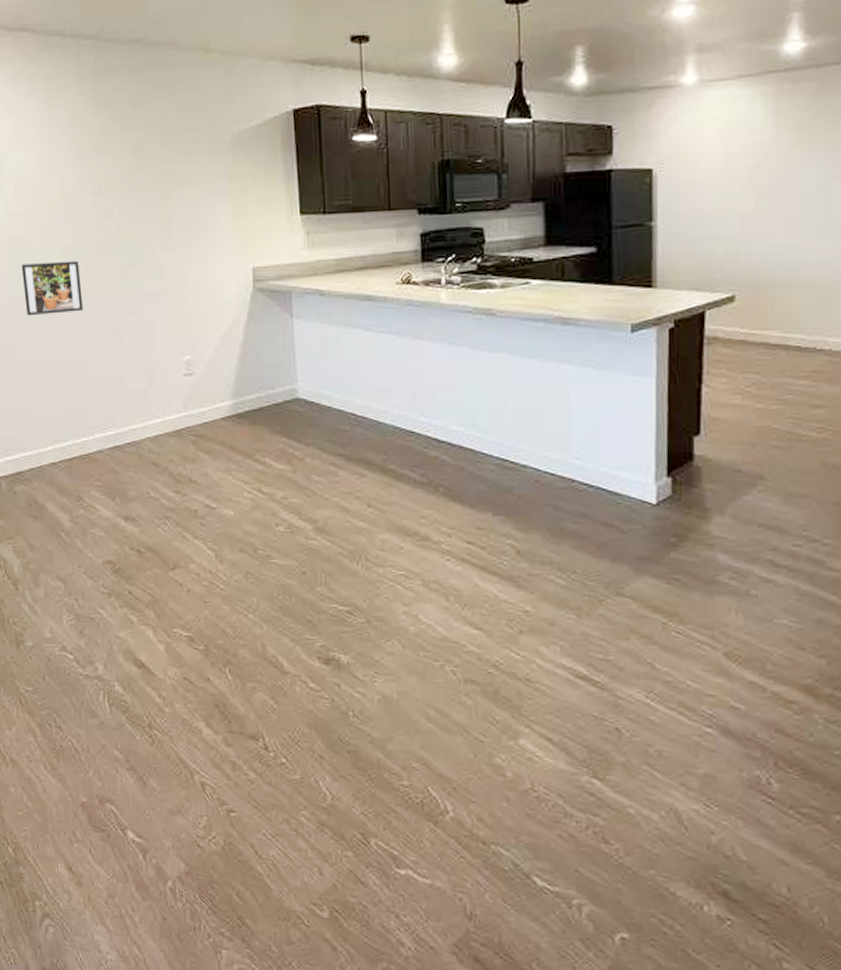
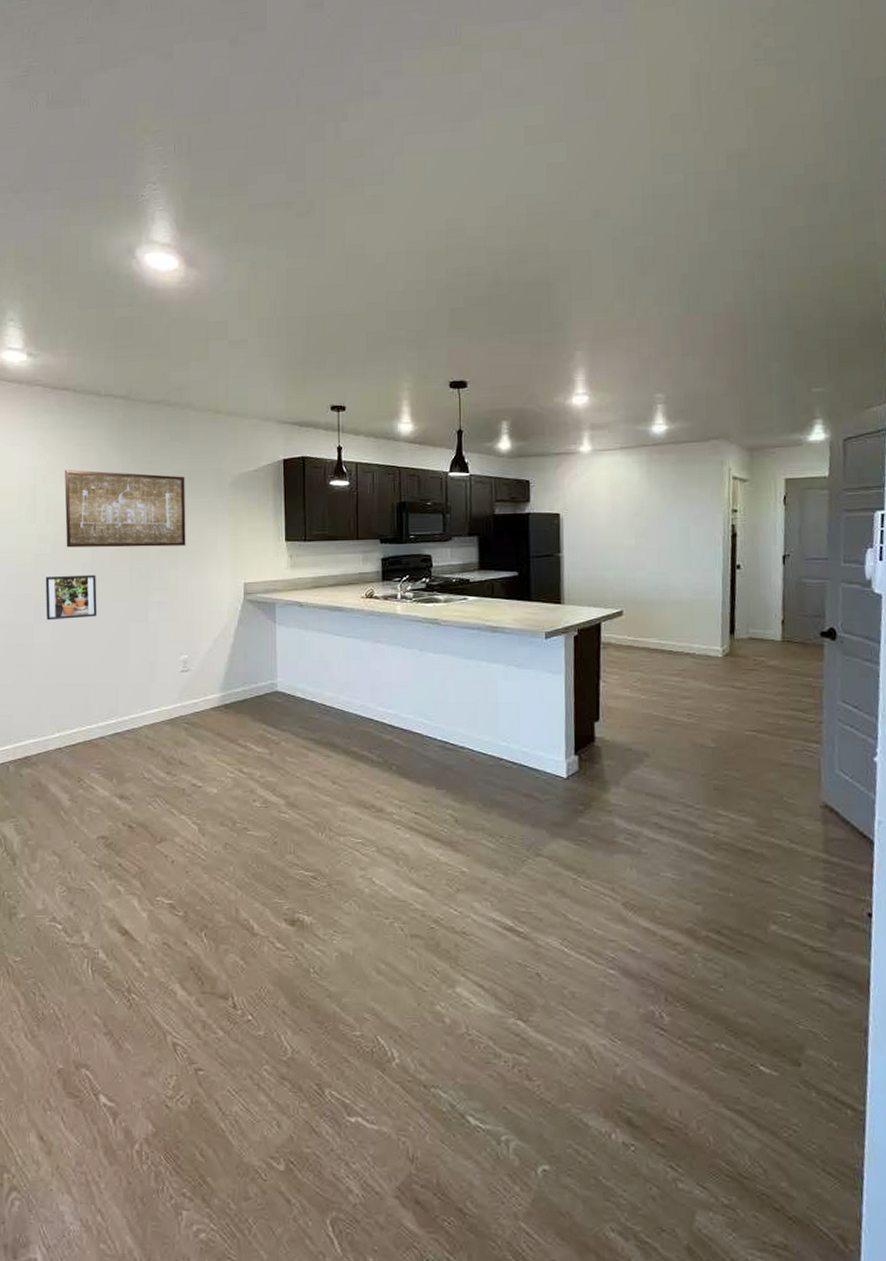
wall art: none [32,132,181,229] -> present [64,470,186,548]

